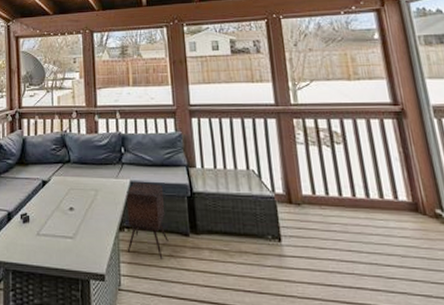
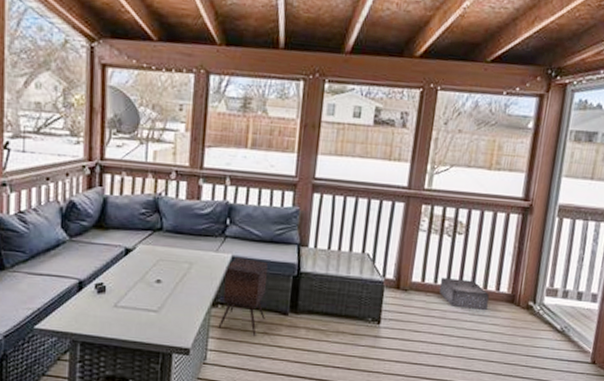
speaker: none [331,189,391,221] -> present [439,278,489,310]

